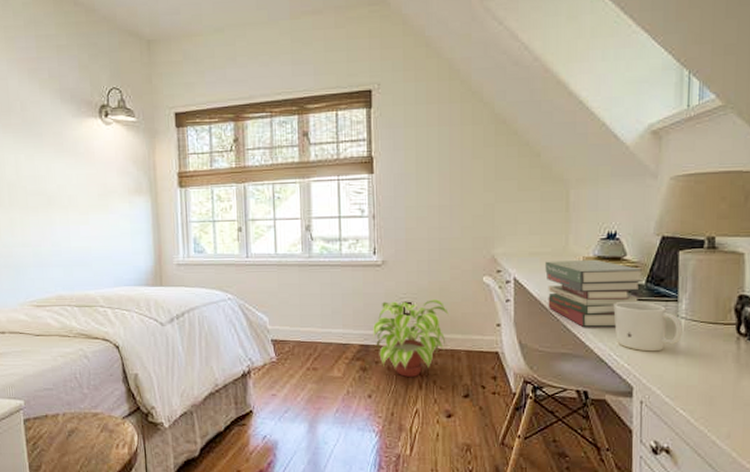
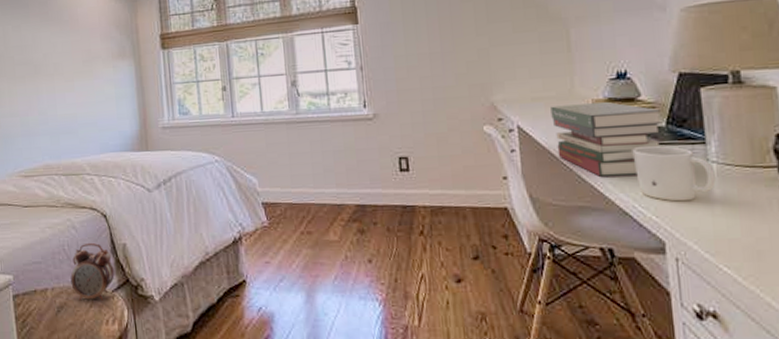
alarm clock: none [82,372,126,426] -> present [70,242,115,301]
plant: present [372,299,450,377] -> none [368,153,451,238]

